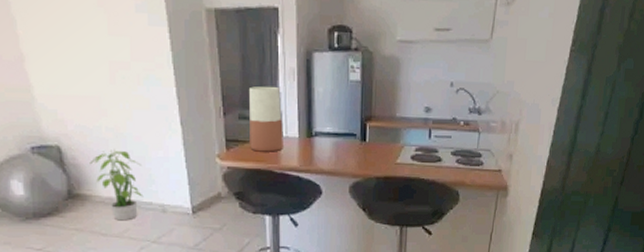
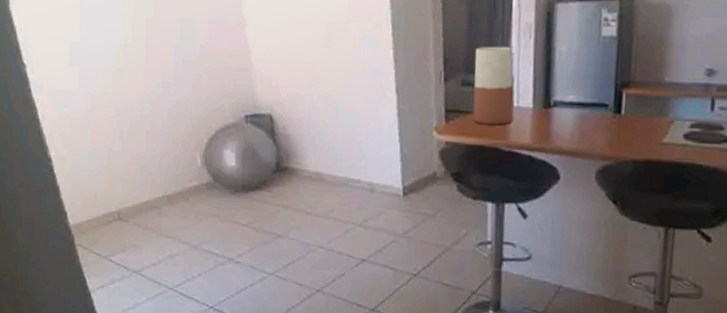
potted plant: present [90,150,144,221] -> none [299,120,352,200]

